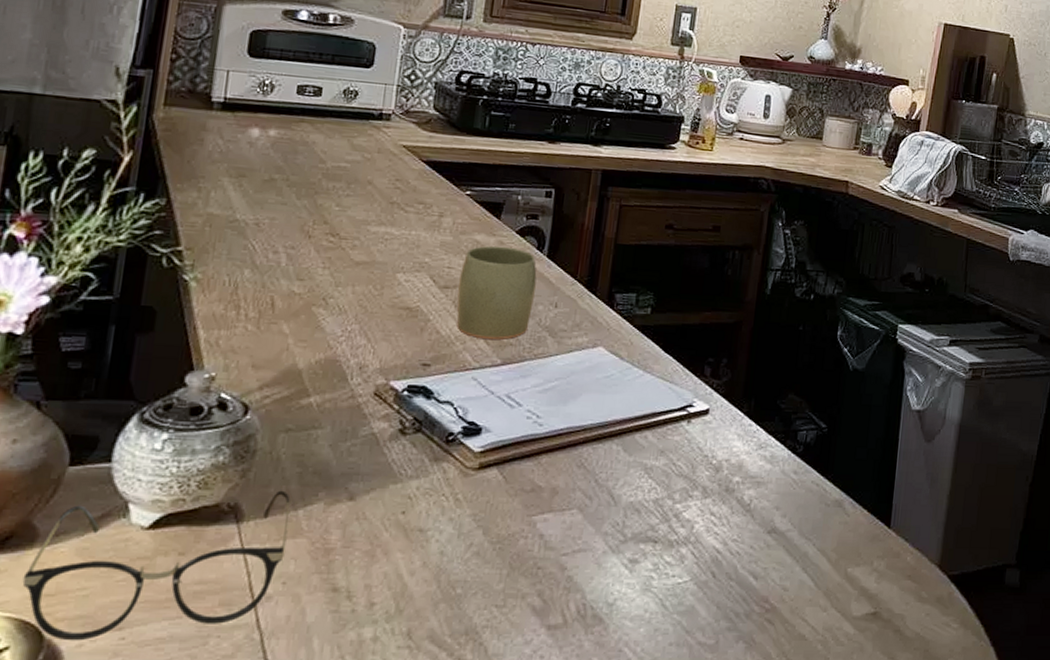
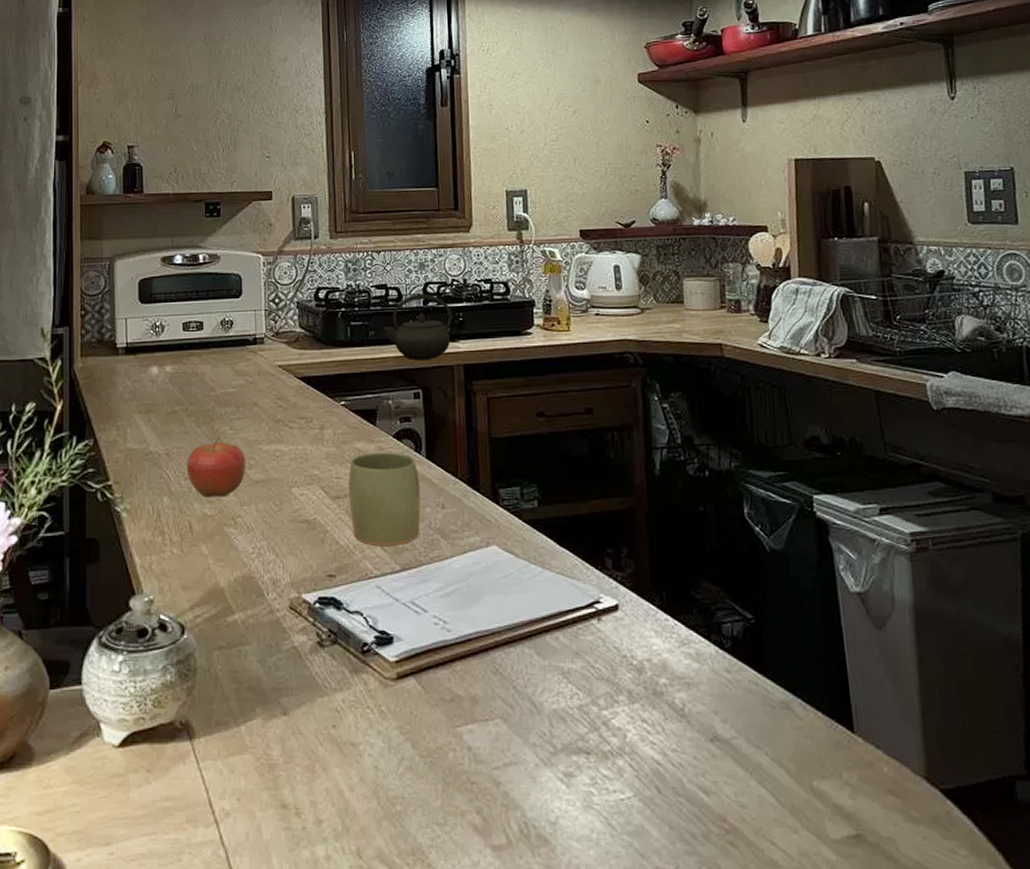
eyeglasses: present [22,490,291,641] -> none [27,706,235,856]
fruit: none [276,213,350,276] -> present [186,437,247,497]
kettle: none [525,93,600,161] -> present [383,293,453,361]

